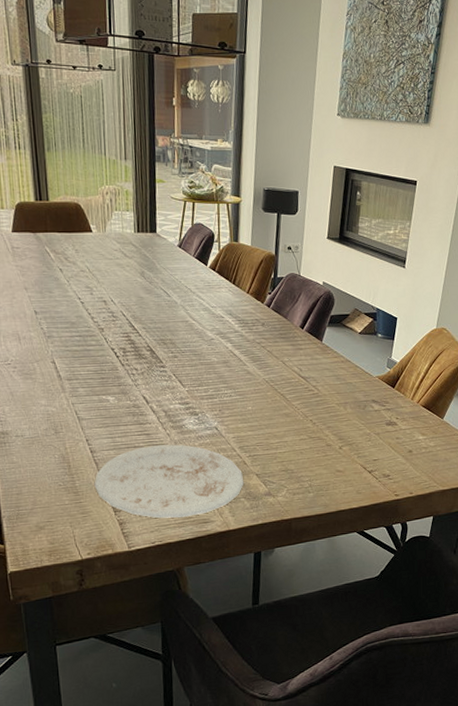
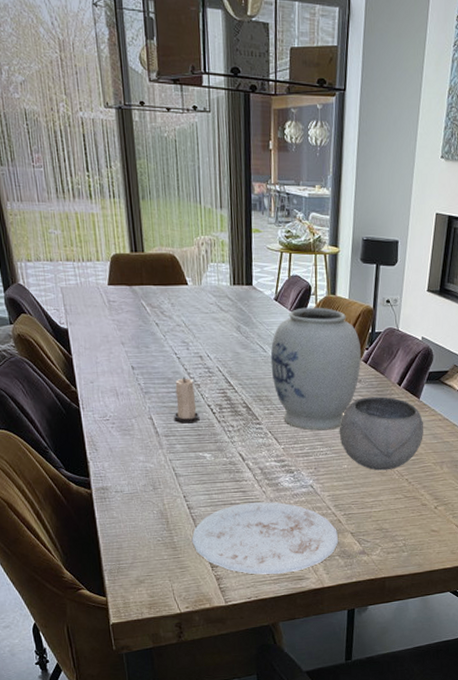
candle: none [77,321,103,367] -> present [174,376,200,424]
vase: none [174,253,264,373] -> present [270,307,361,431]
bowl: none [243,339,327,412] -> present [339,396,424,471]

